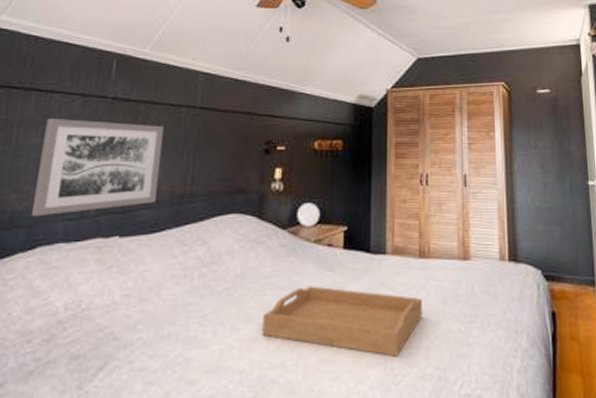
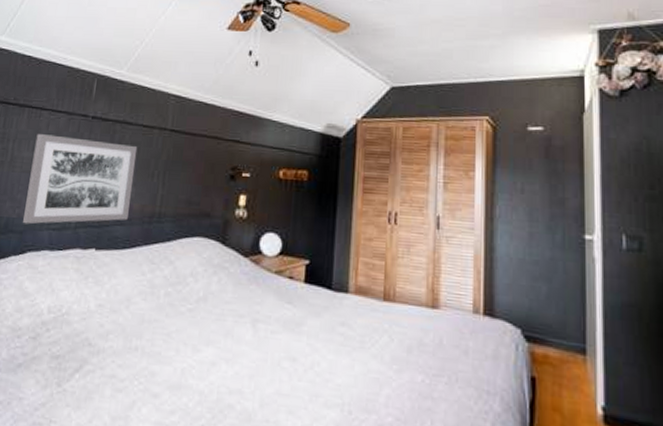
serving tray: present [262,286,422,357] -> none [221,316,384,400]

